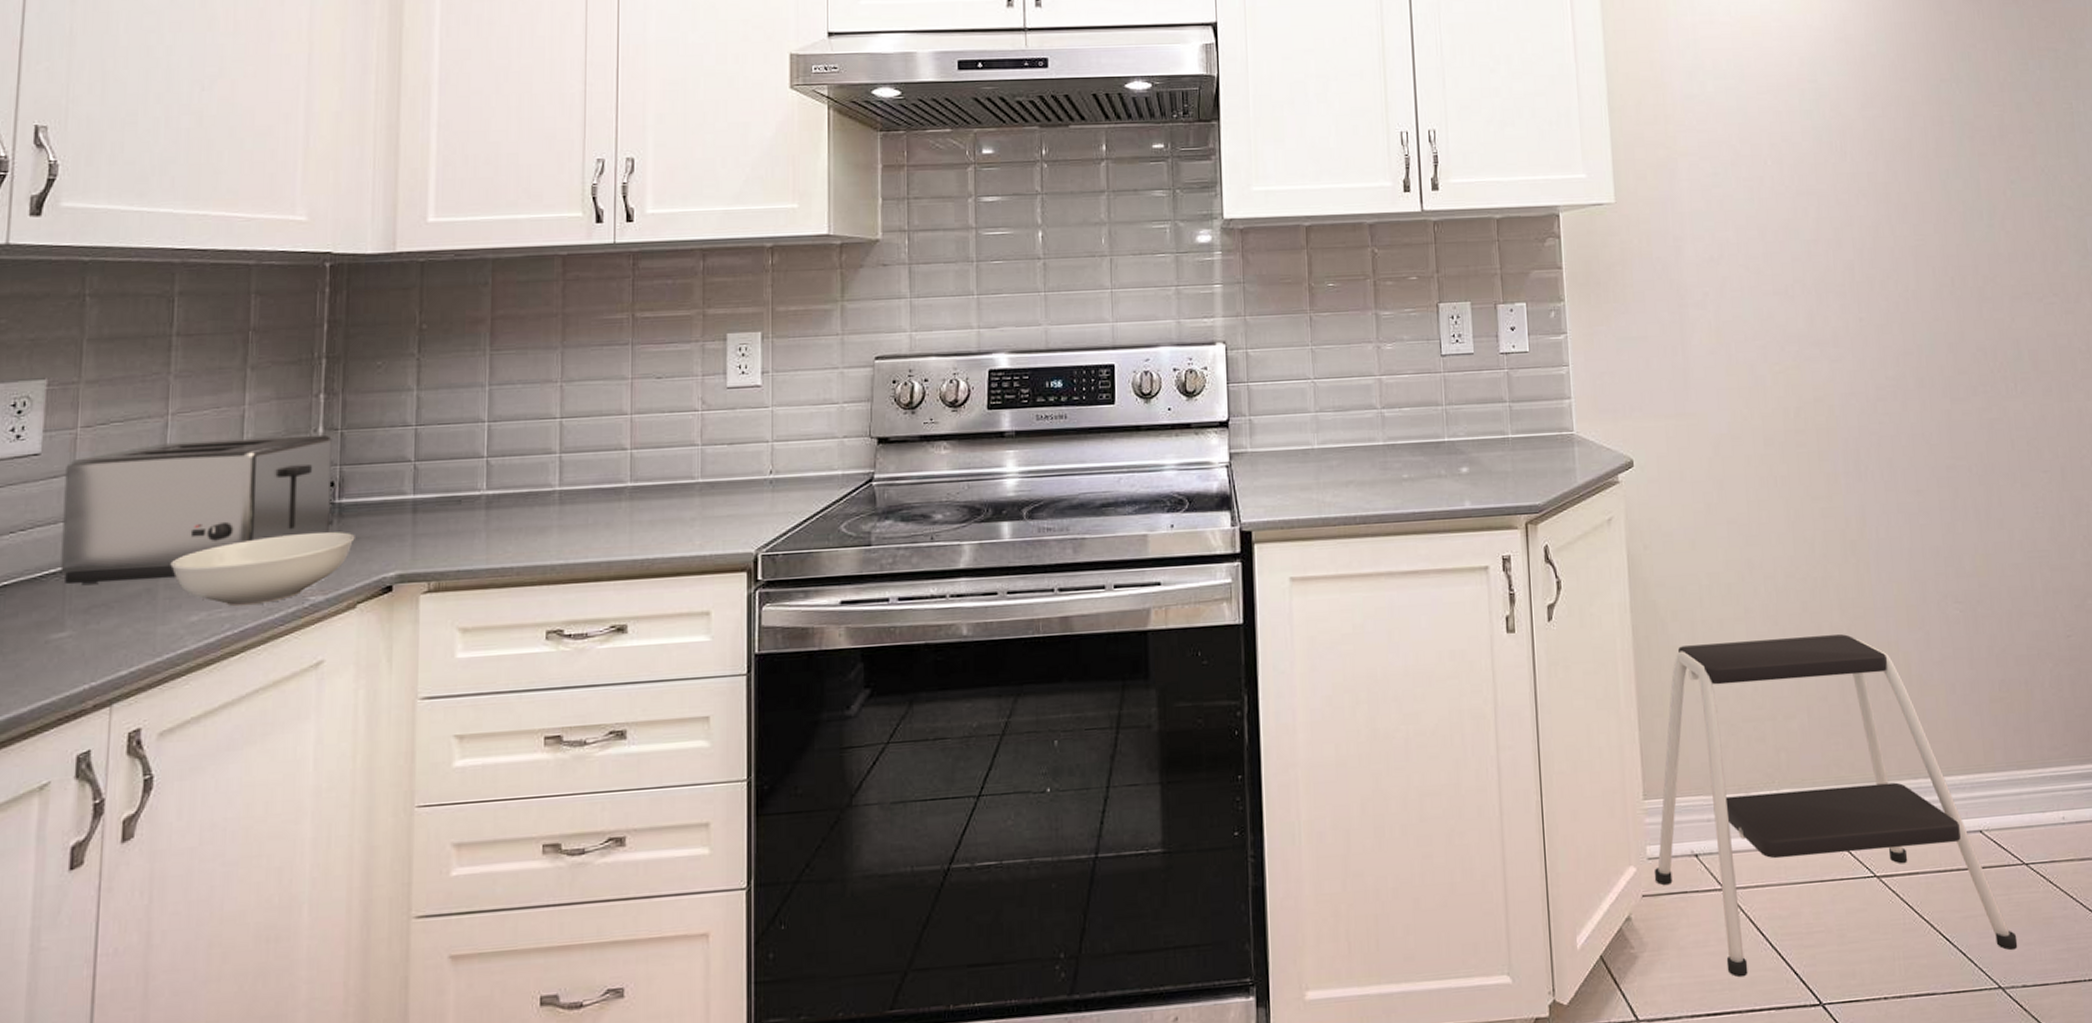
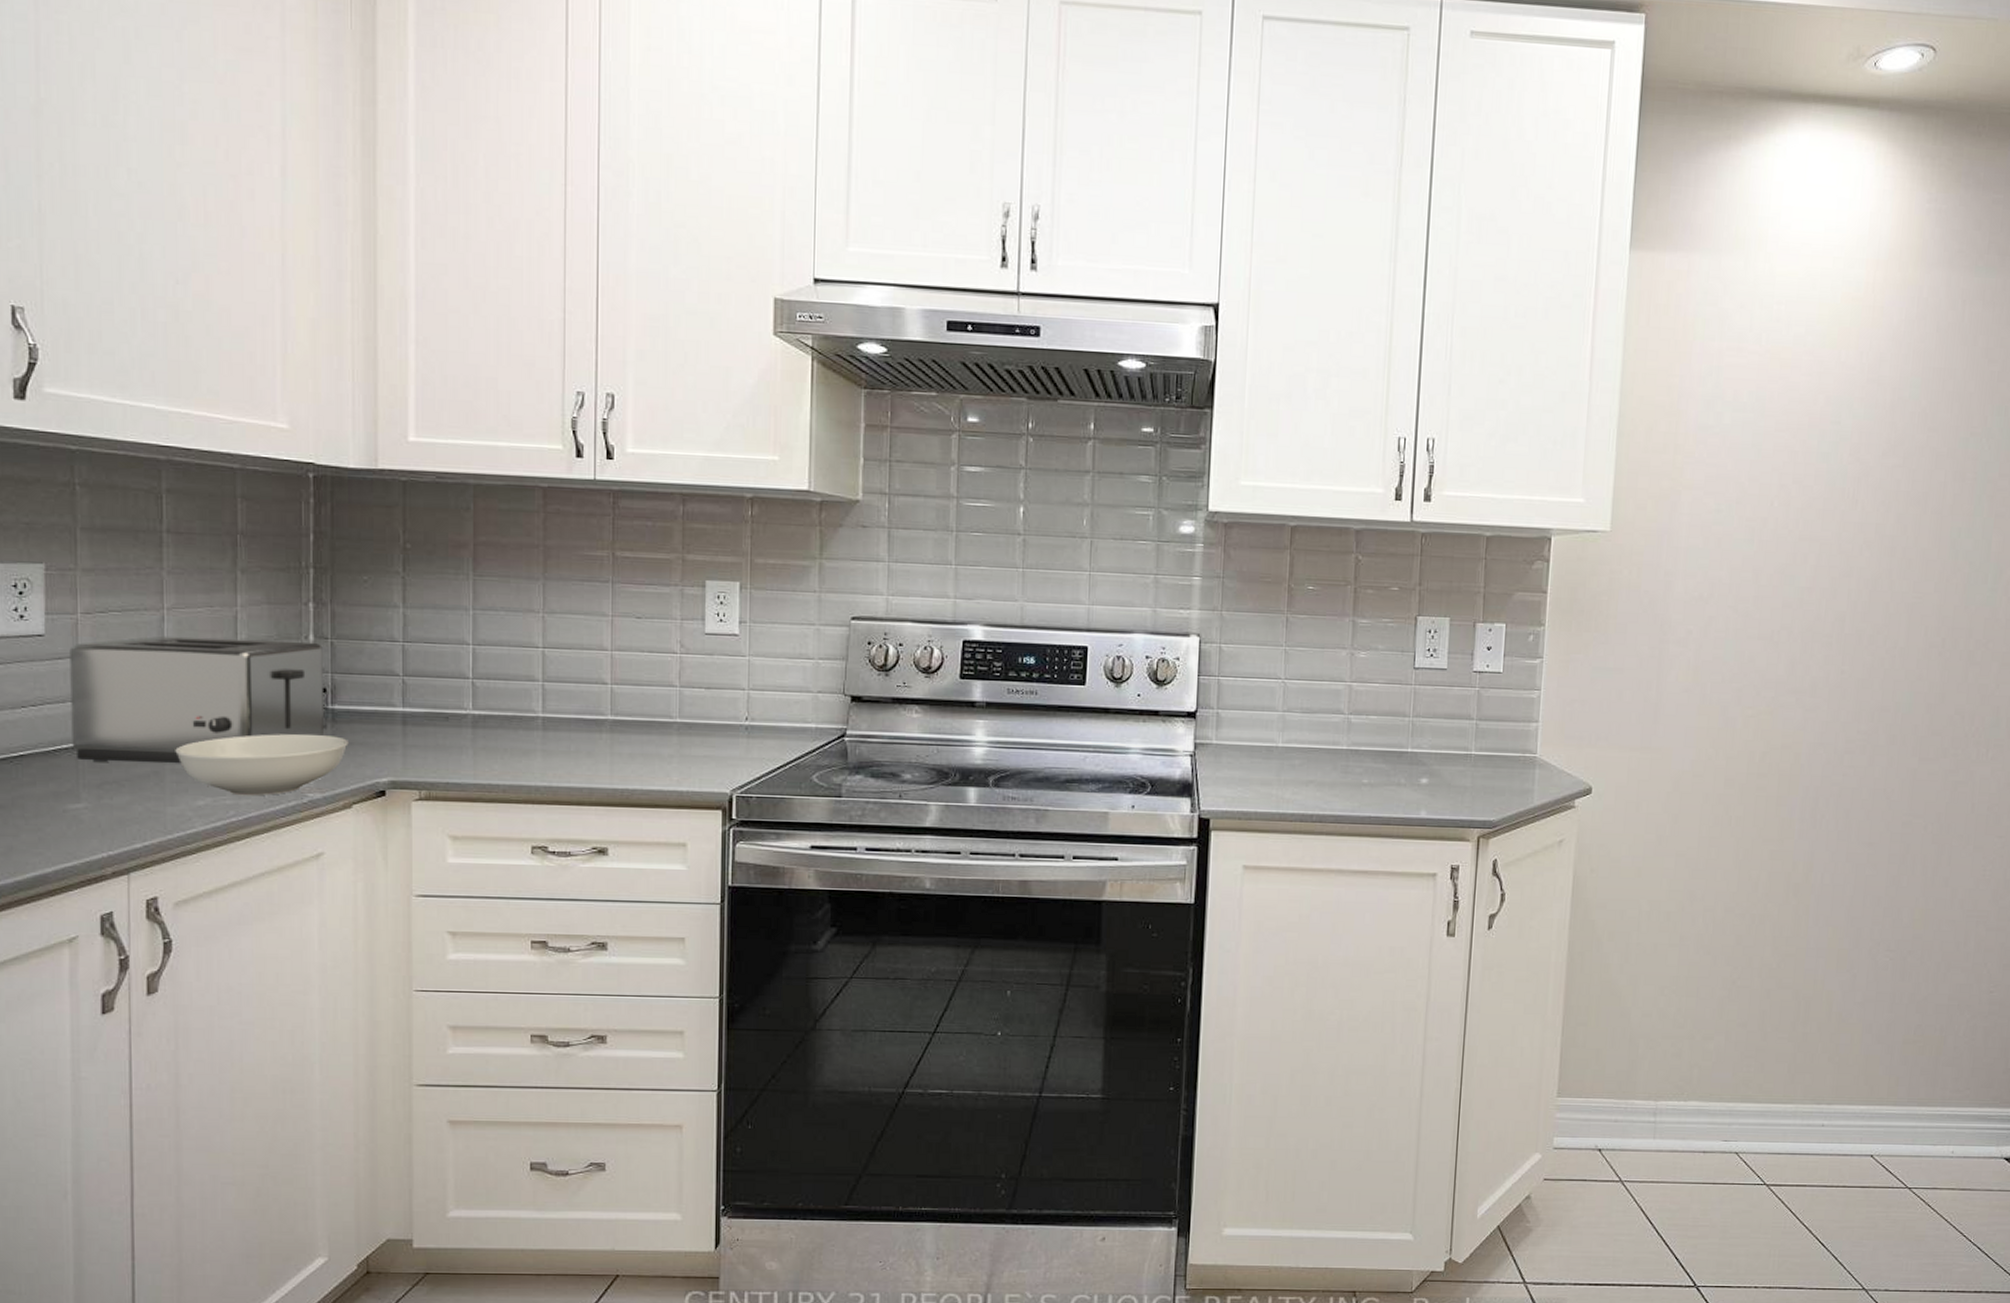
step stool: present [1654,634,2018,978] -> none [1557,965,1888,1260]

